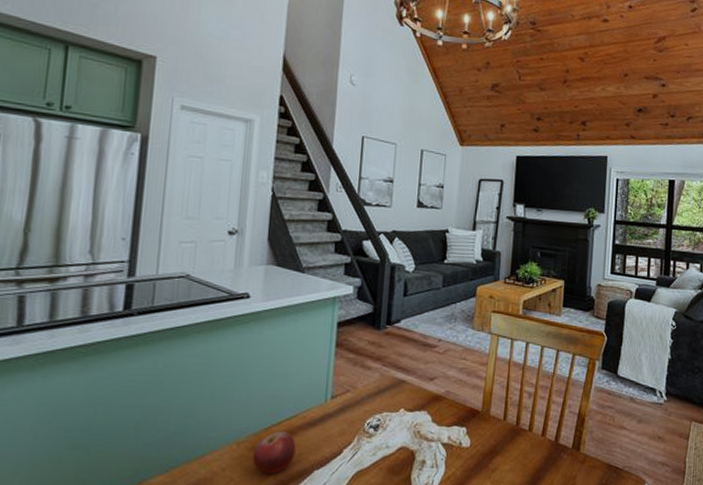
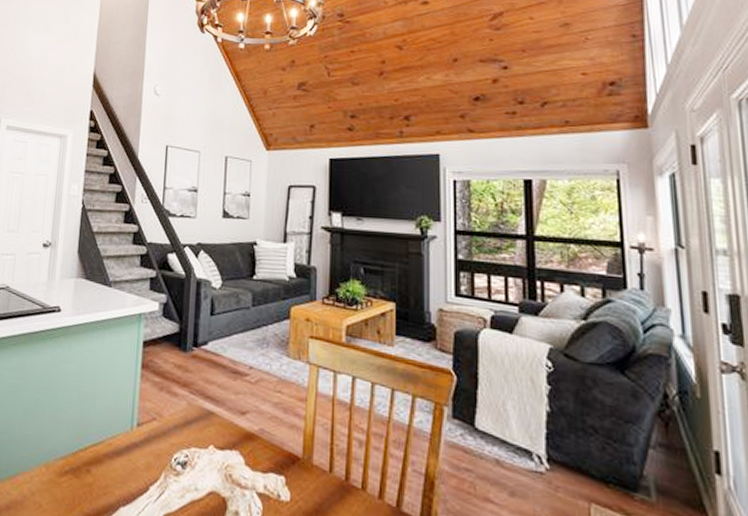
fruit: present [252,431,296,474] -> none [59,457,102,505]

